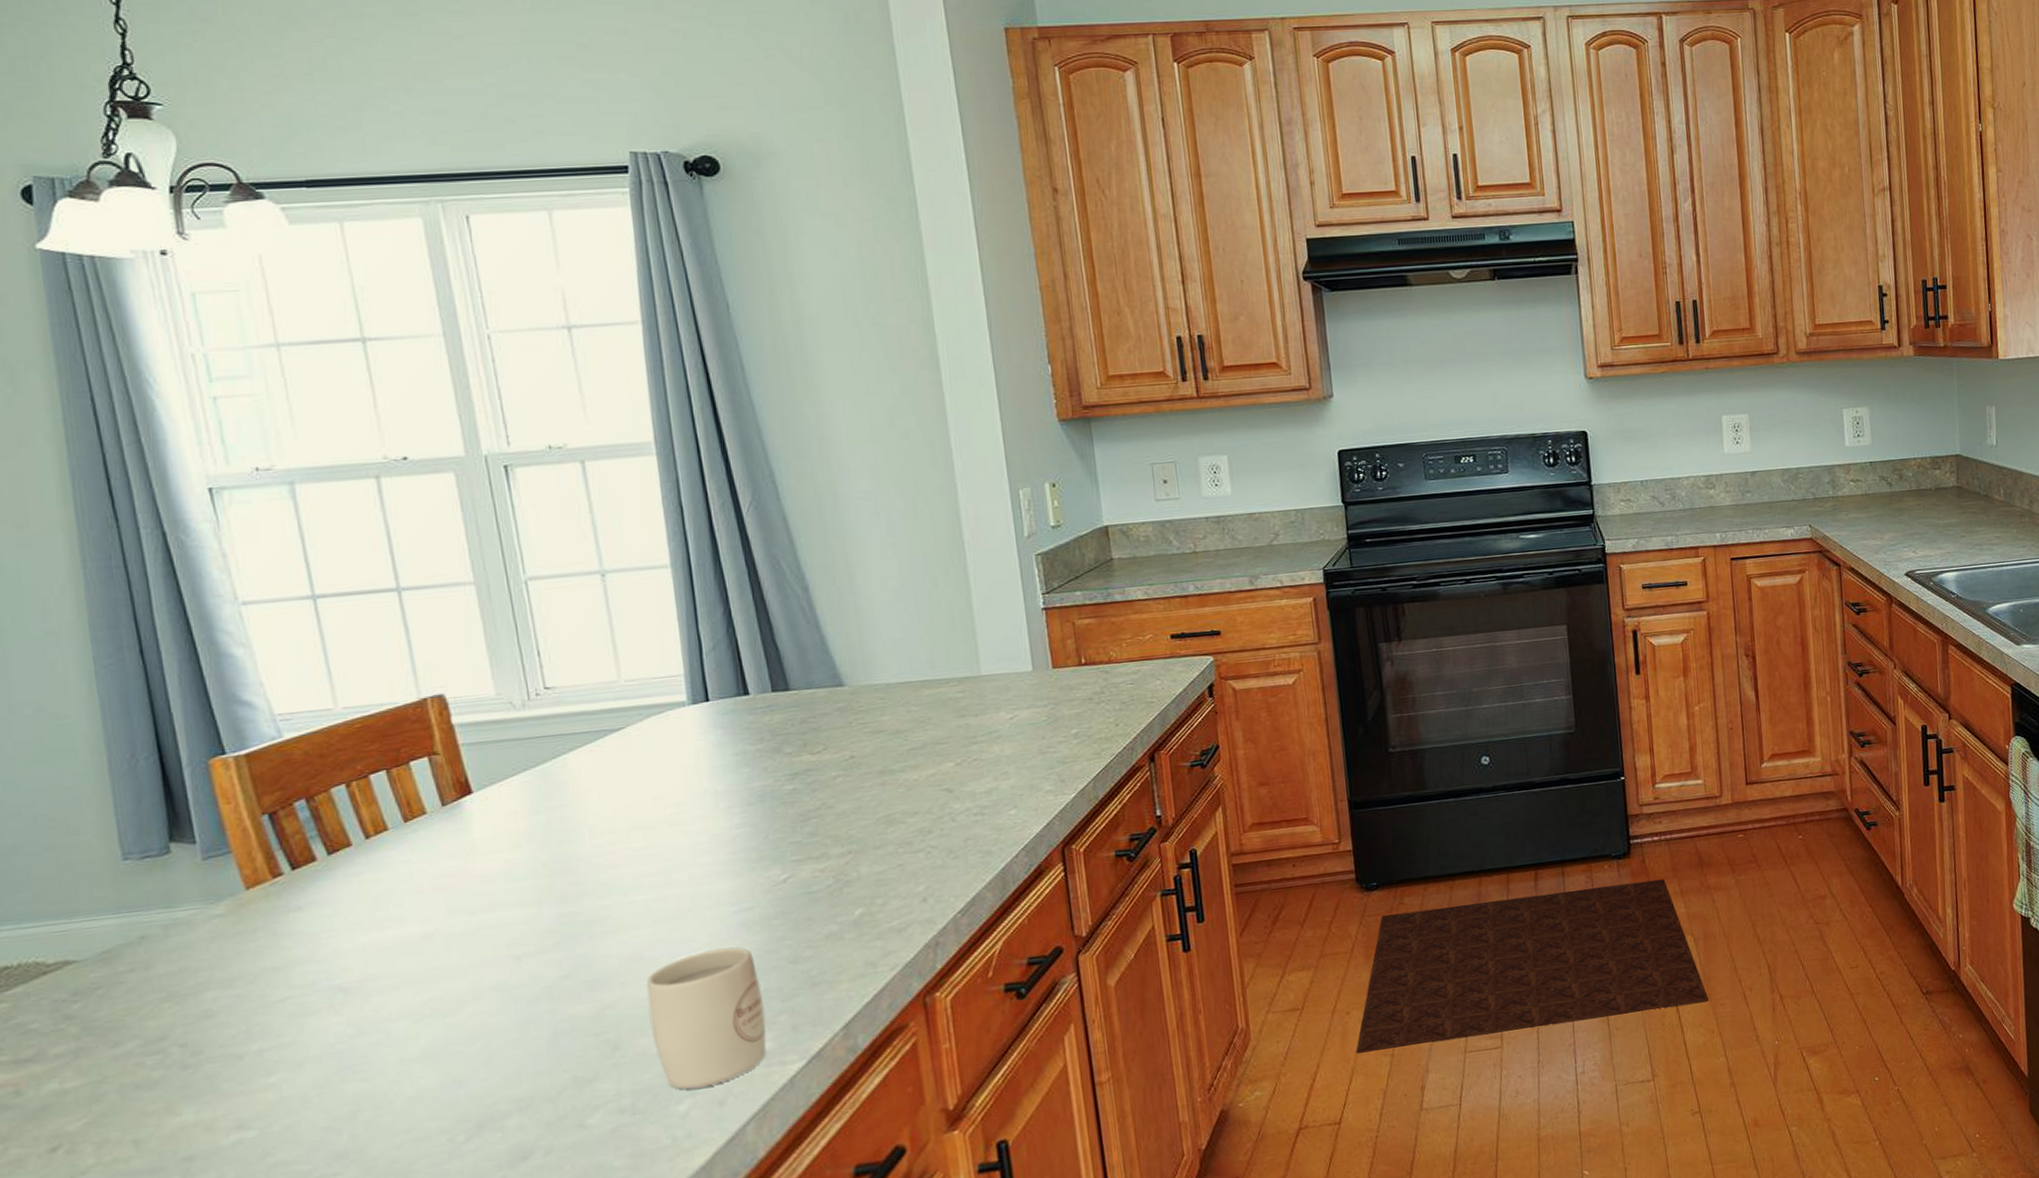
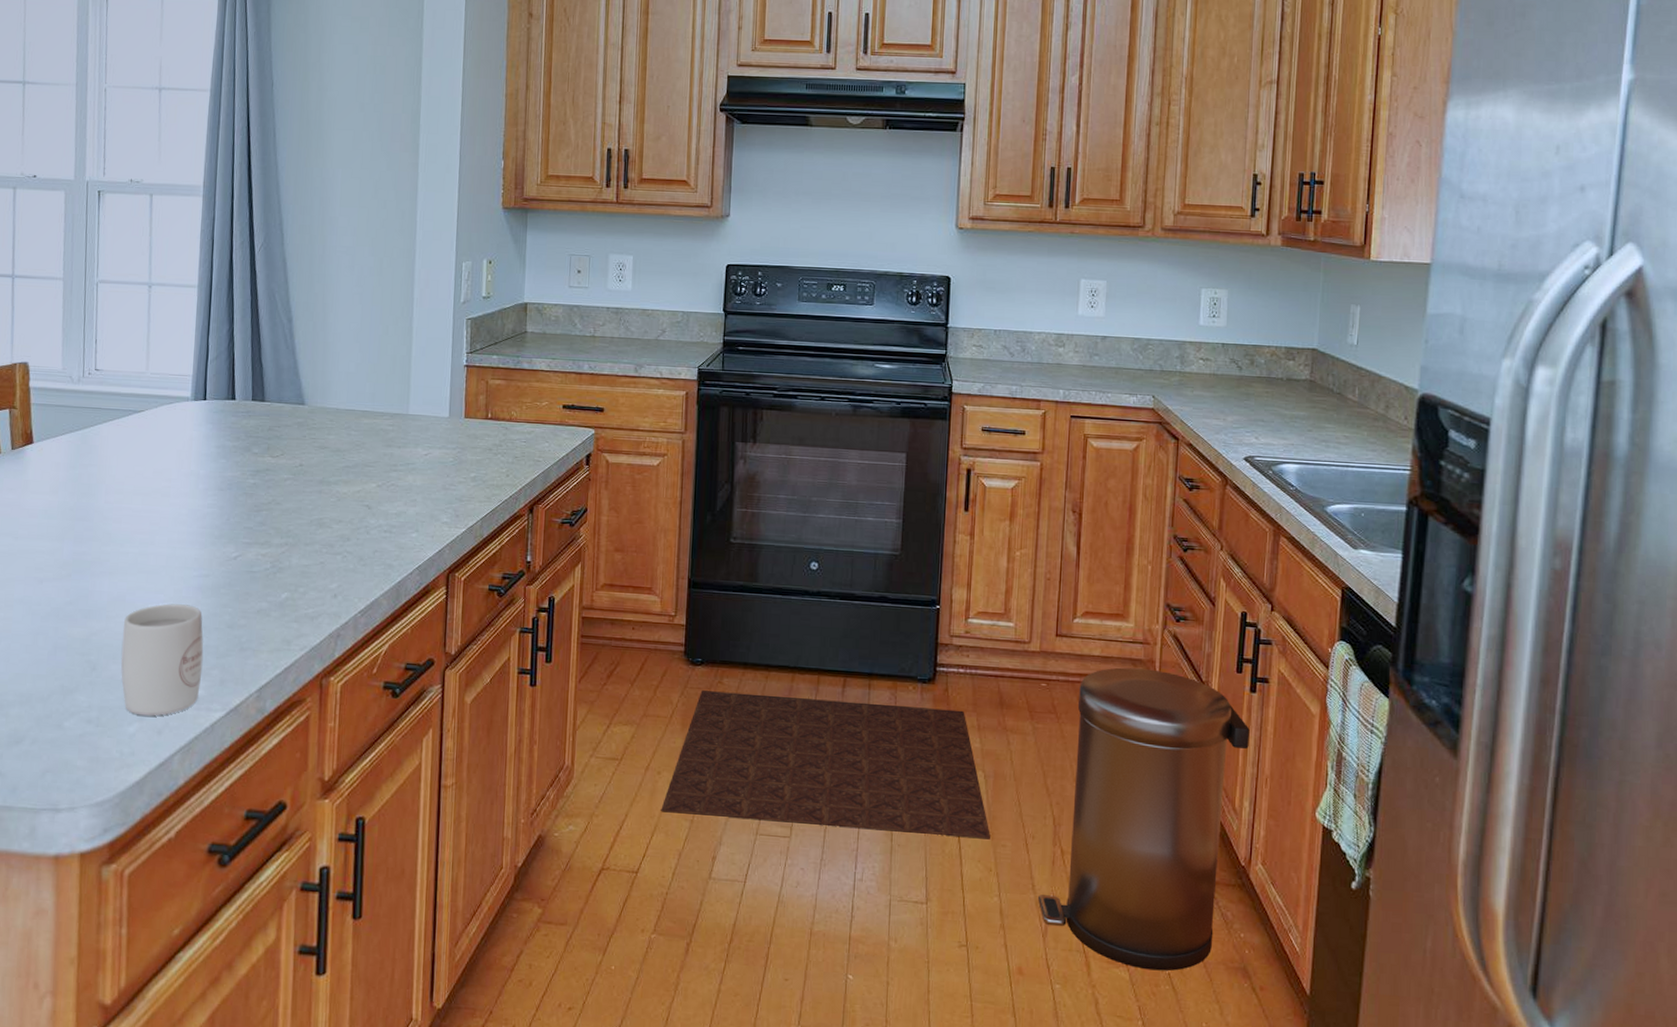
pedal bin: none [1763,798,1945,1092] -> present [1037,667,1250,971]

